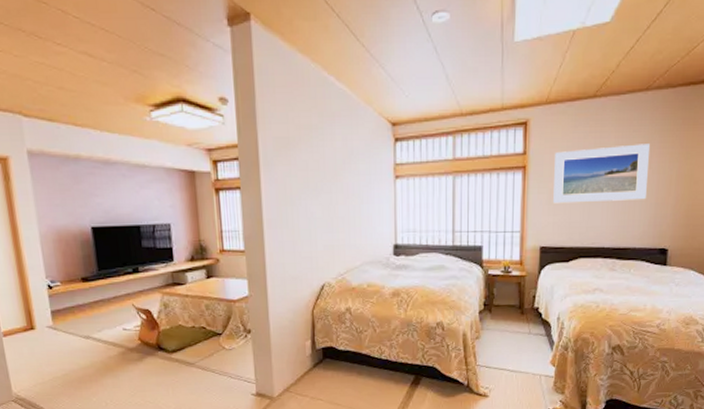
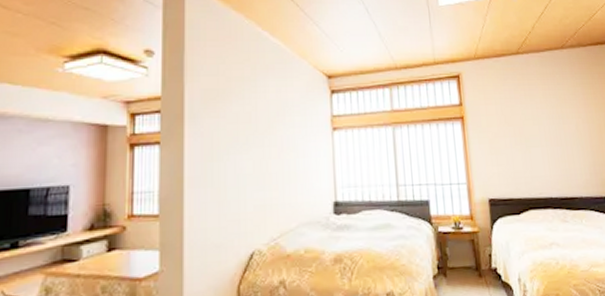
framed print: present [553,144,650,204] -> none [490,95,582,154]

